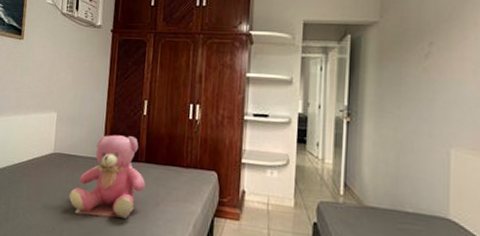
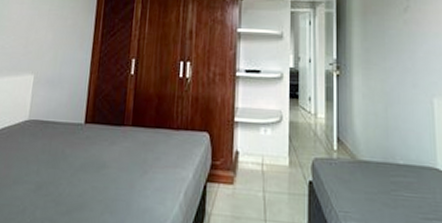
teddy bear: present [69,134,146,219] -> none [45,97,132,191]

